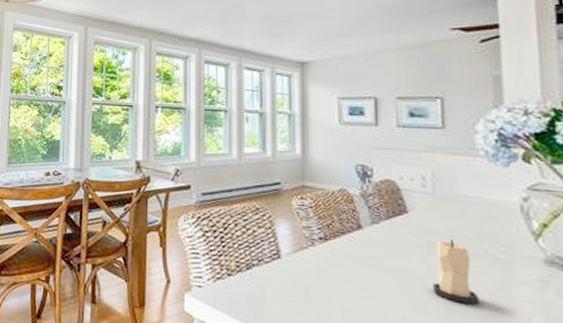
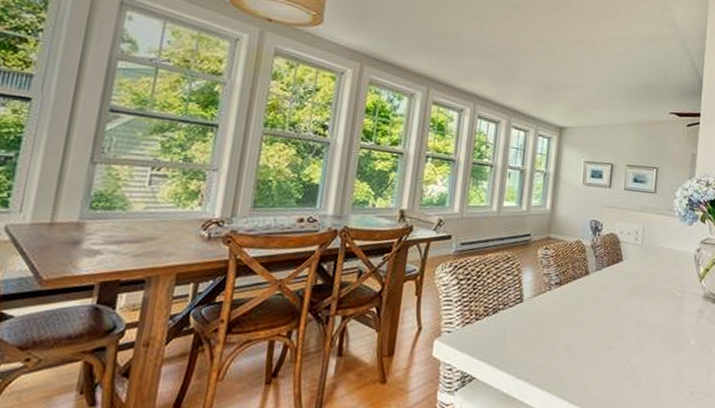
candle: present [432,238,479,305] -> none [631,281,661,332]

